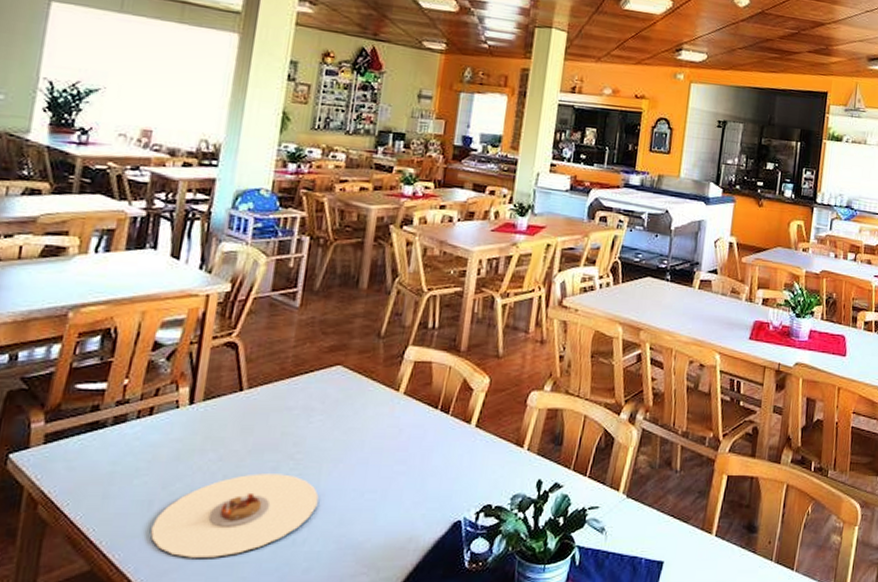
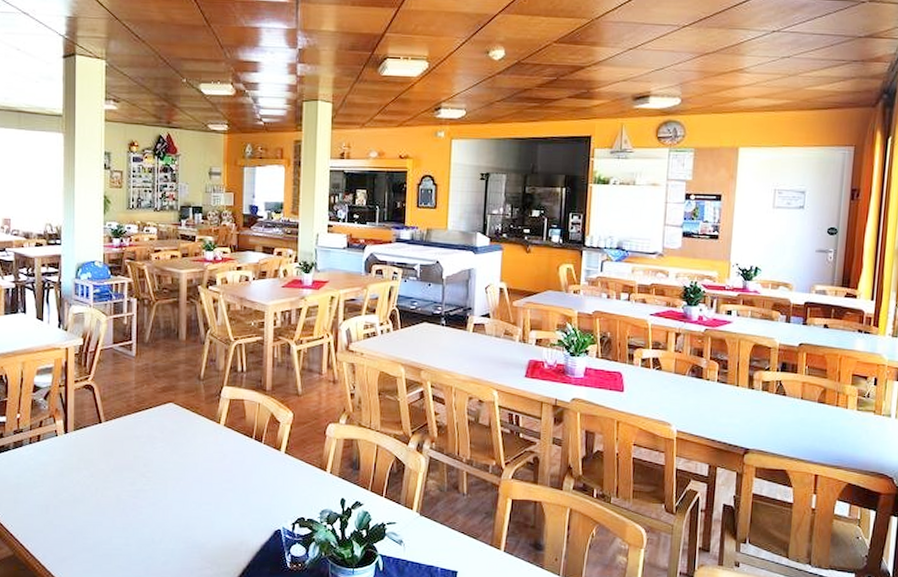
plate: present [151,473,319,558] -> none [51,487,167,550]

